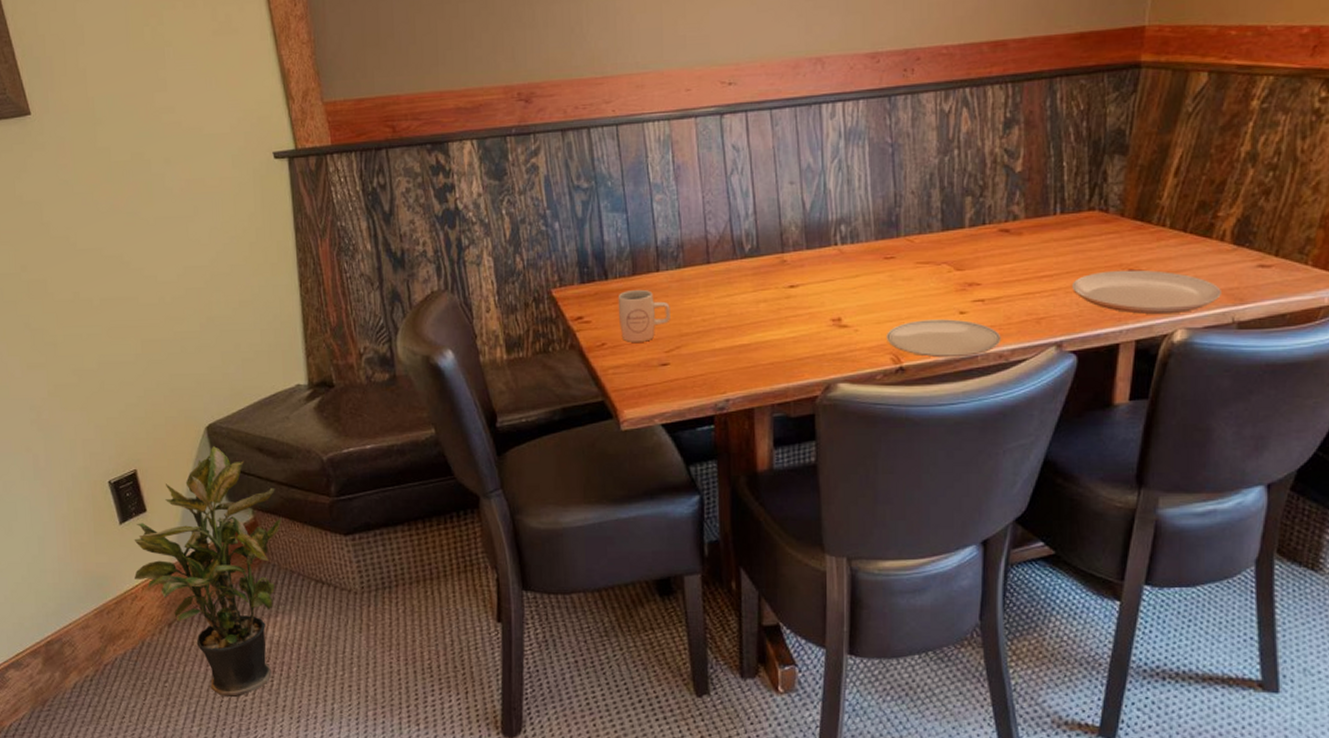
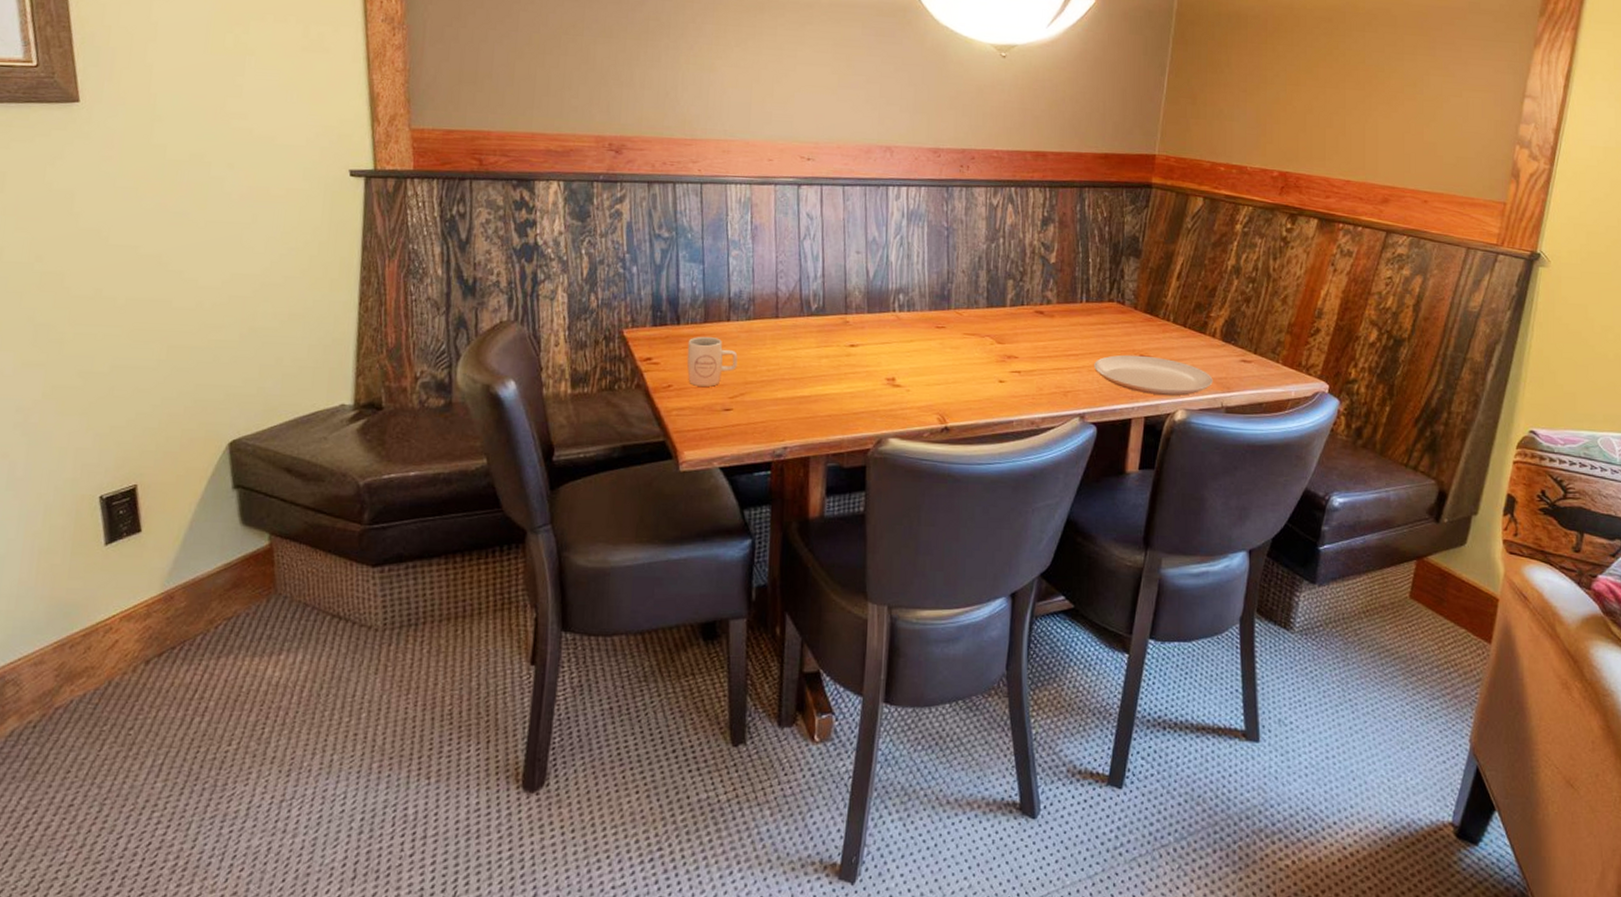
potted plant: present [134,446,282,697] -> none [113,464,303,746]
plate: present [886,319,1001,358] -> none [934,385,1034,422]

